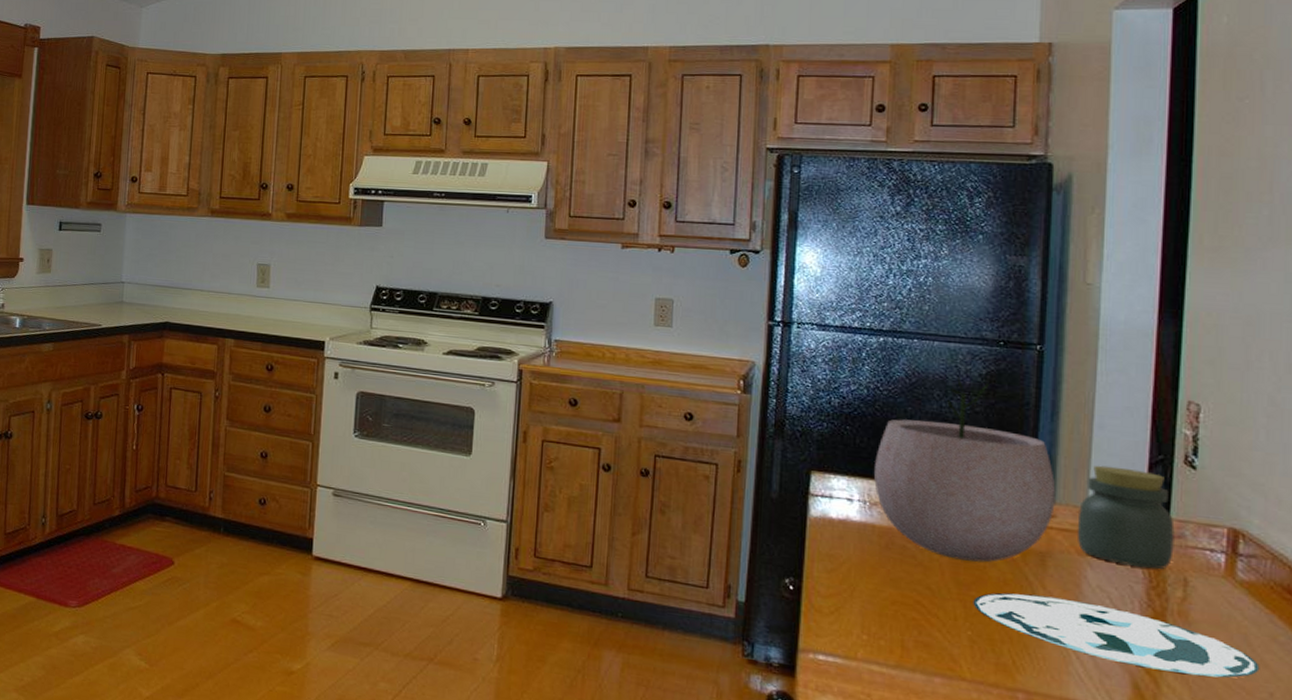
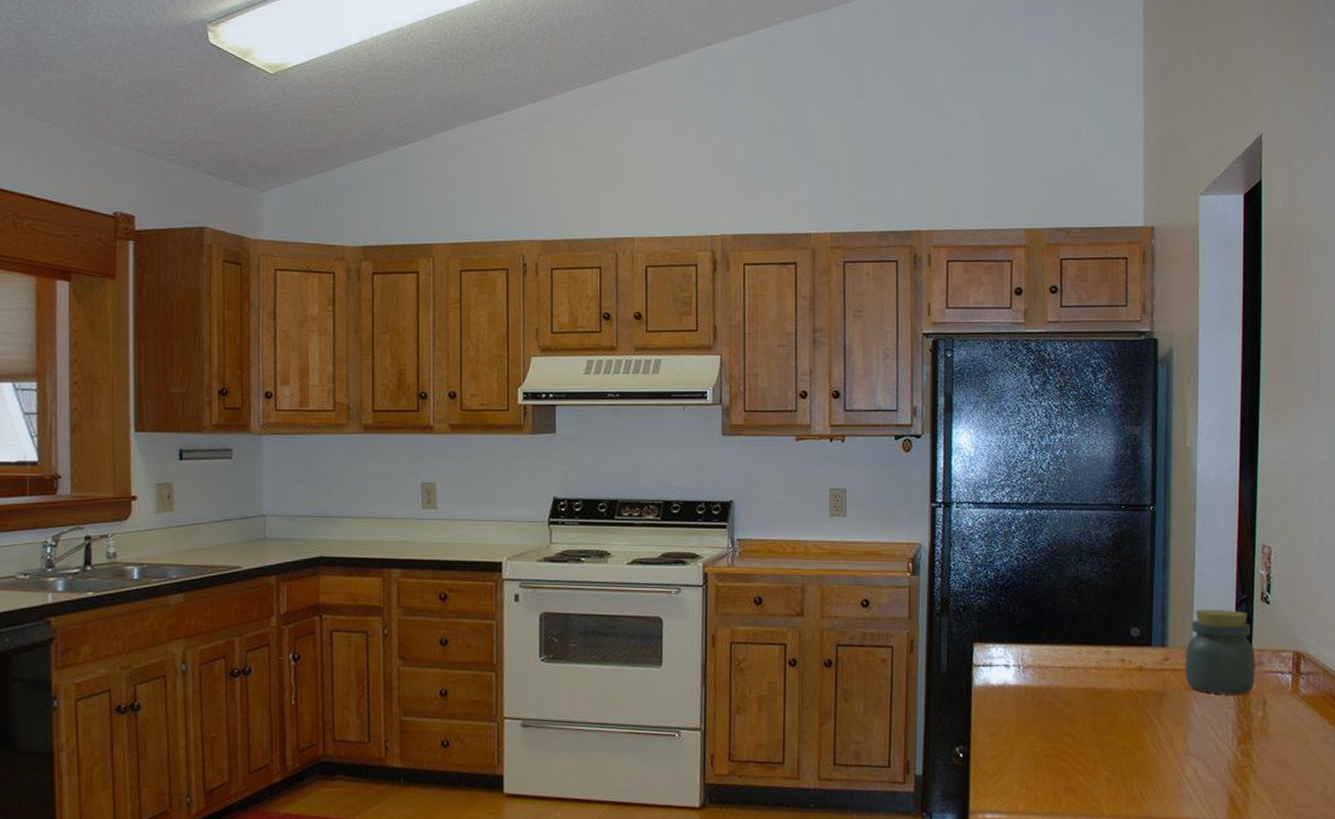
plant pot: present [874,375,1056,563] -> none [1026,540,1168,709]
plate: present [973,592,1260,678] -> none [1108,731,1317,781]

